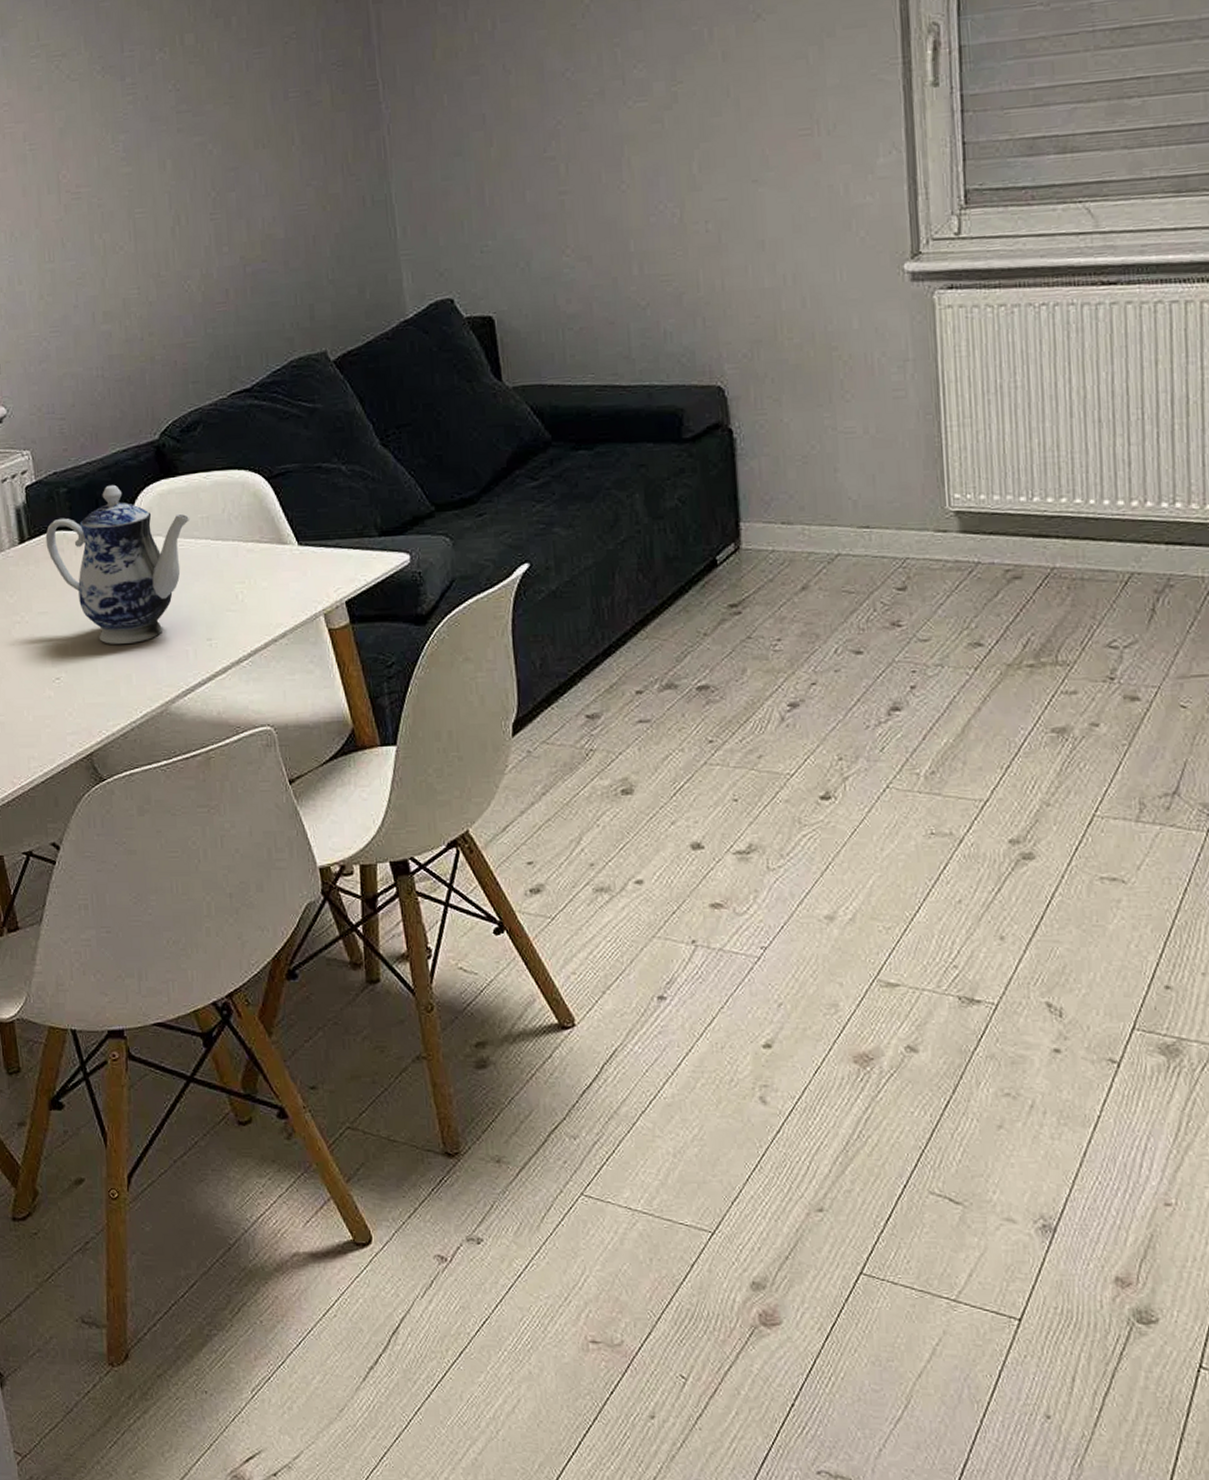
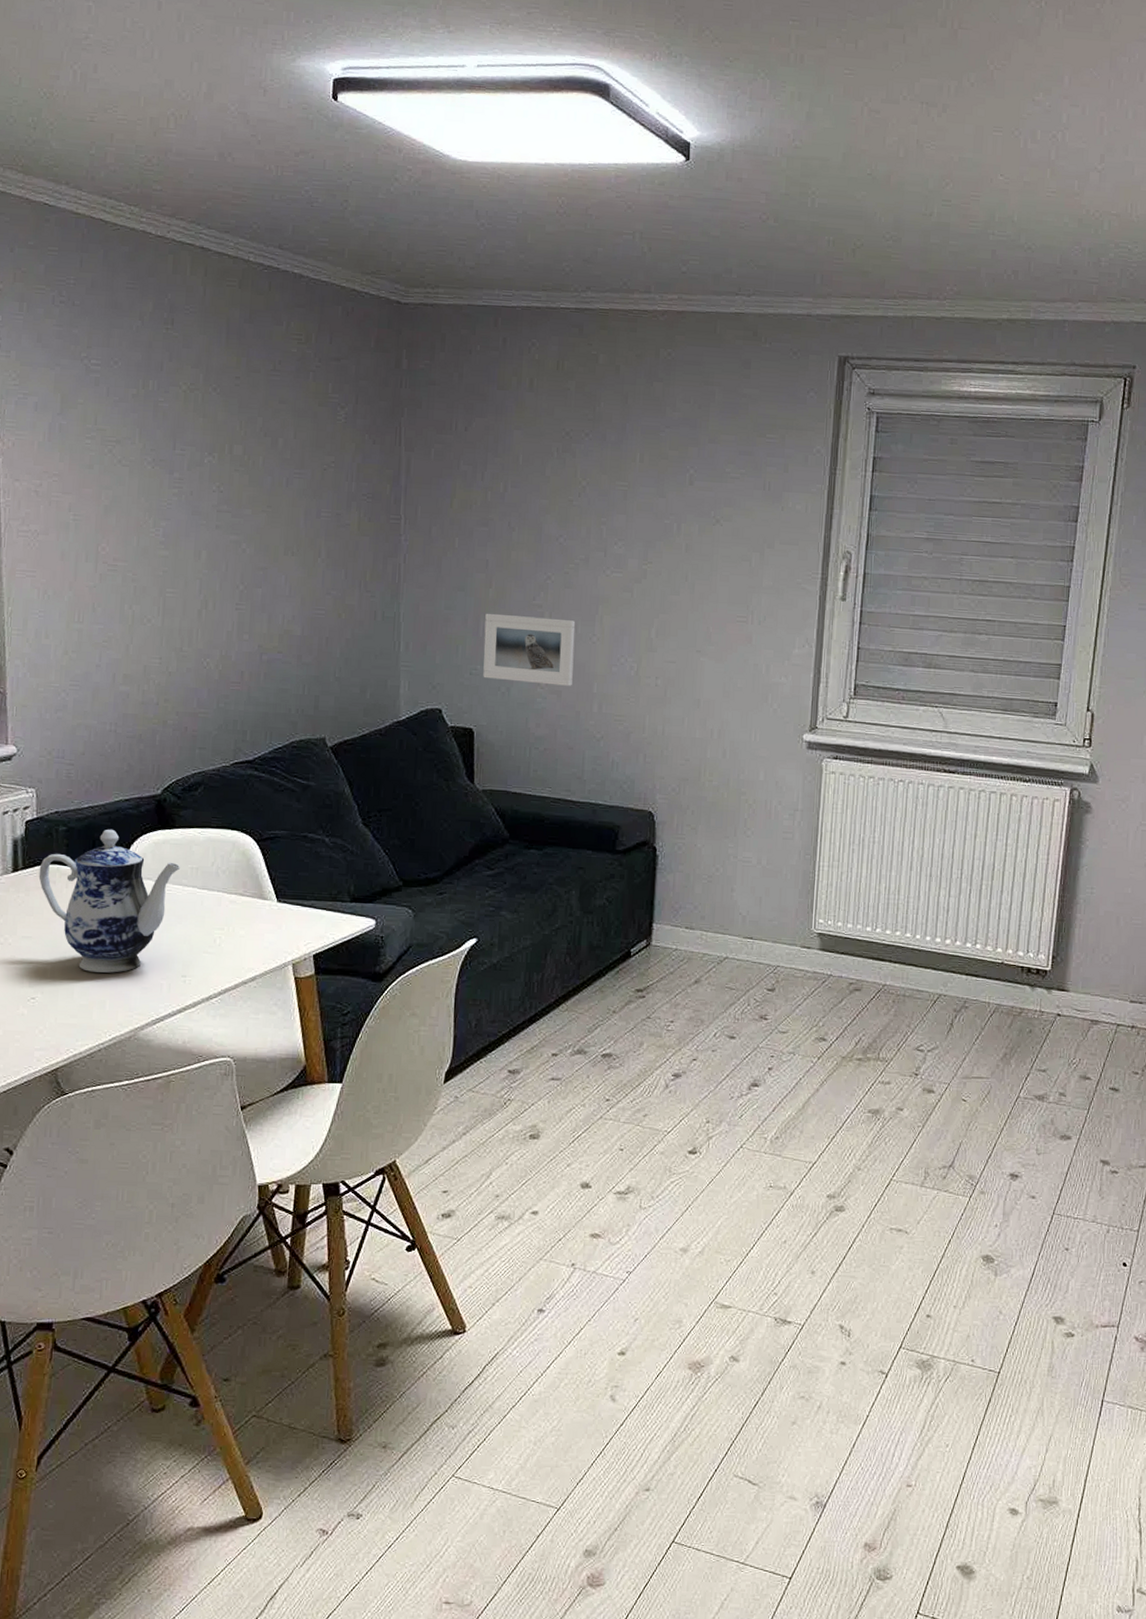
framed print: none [490,169,604,255] -> present [483,613,576,686]

